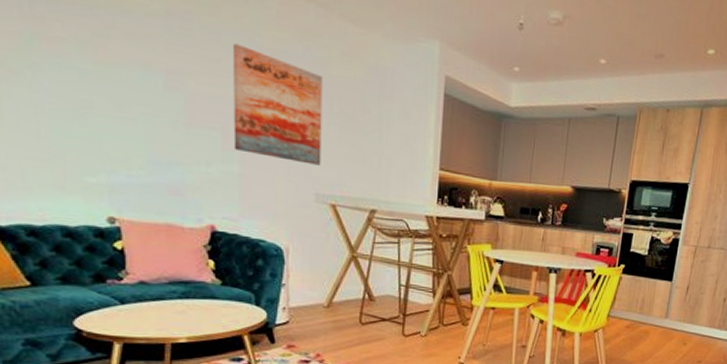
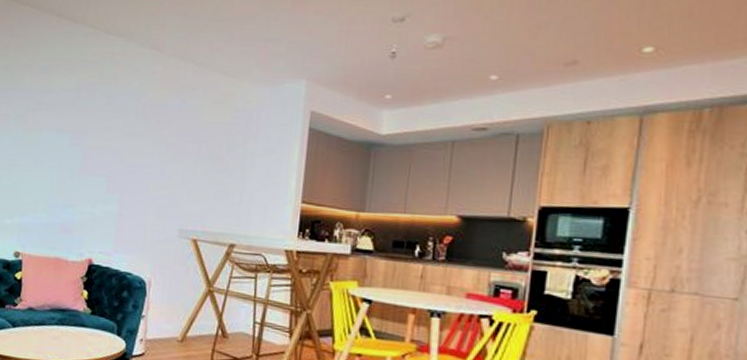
wall art: present [233,43,323,166] -> none [115,103,195,203]

